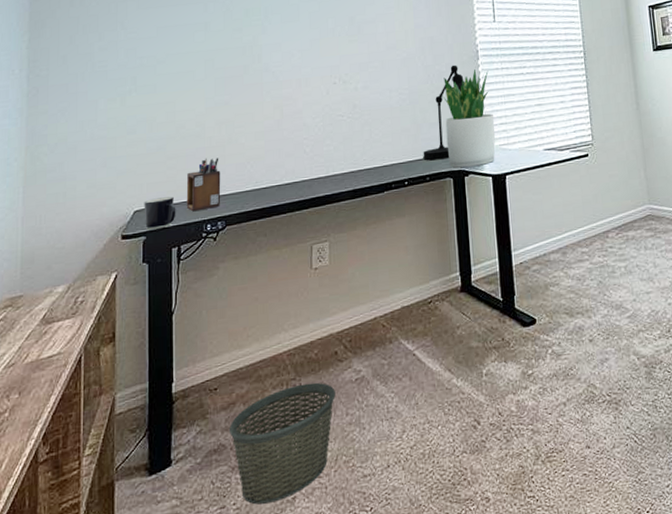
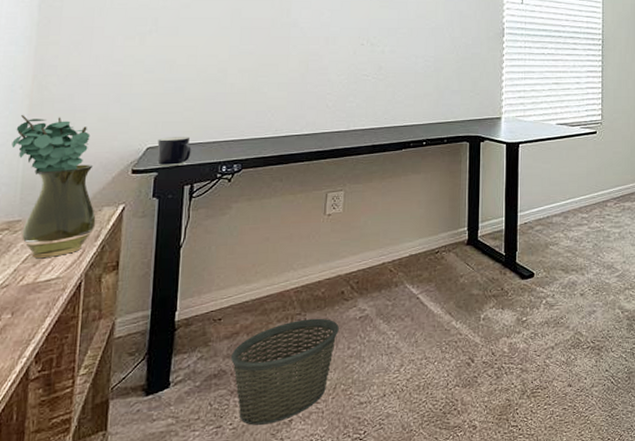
vase: none [10,187,91,334] -> present [11,115,96,258]
desk organizer: present [186,158,221,212] -> none [202,103,240,153]
desk lamp: present [423,64,465,161] -> none [443,39,489,125]
planter: present [442,70,496,168] -> none [466,46,514,134]

